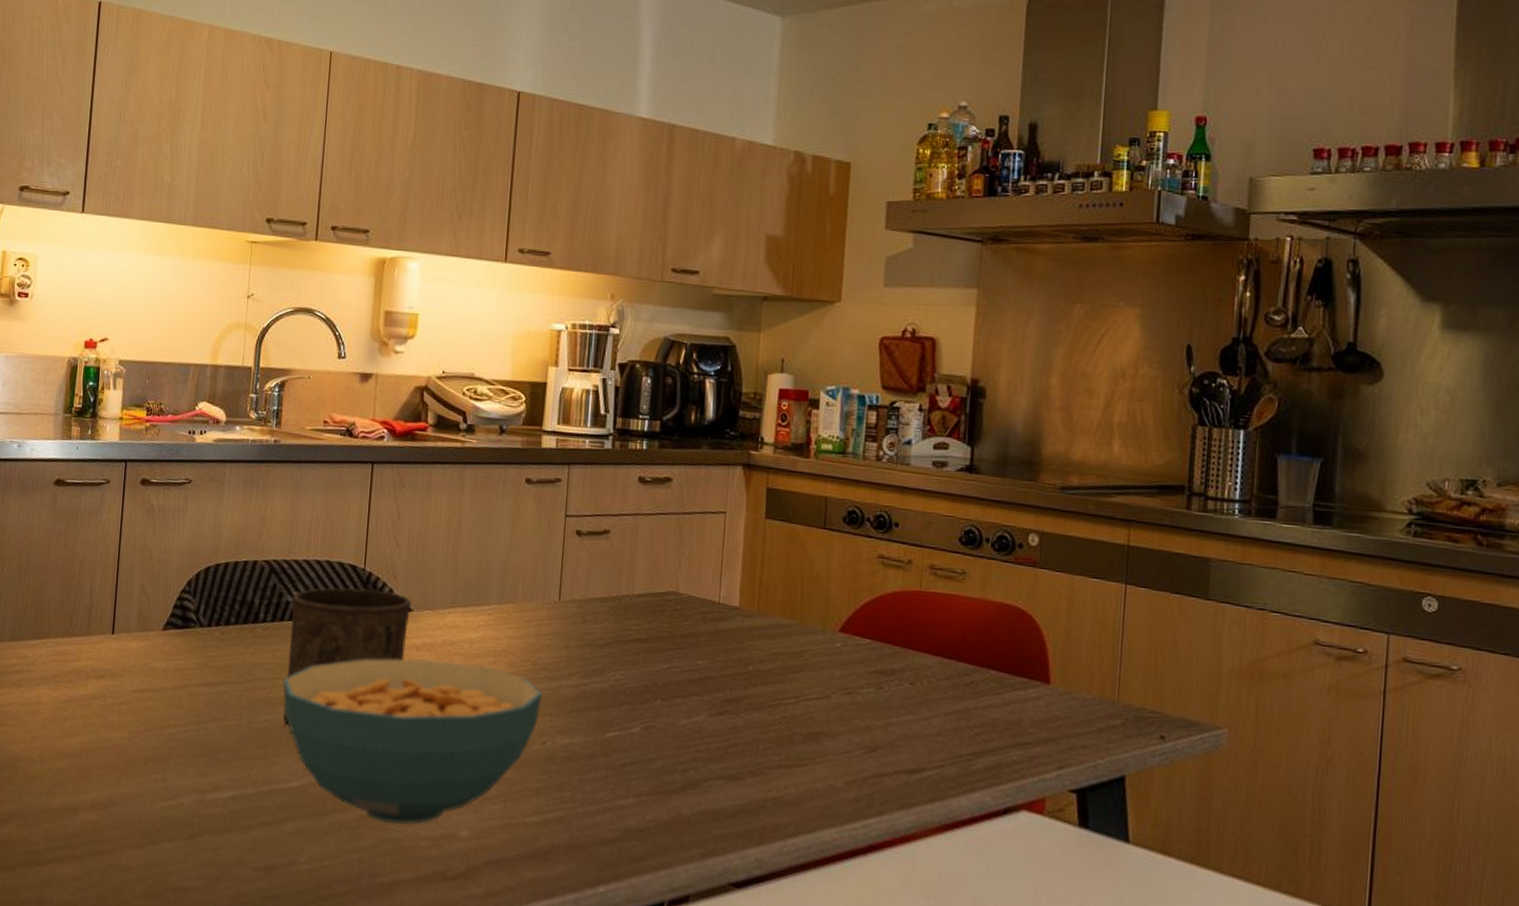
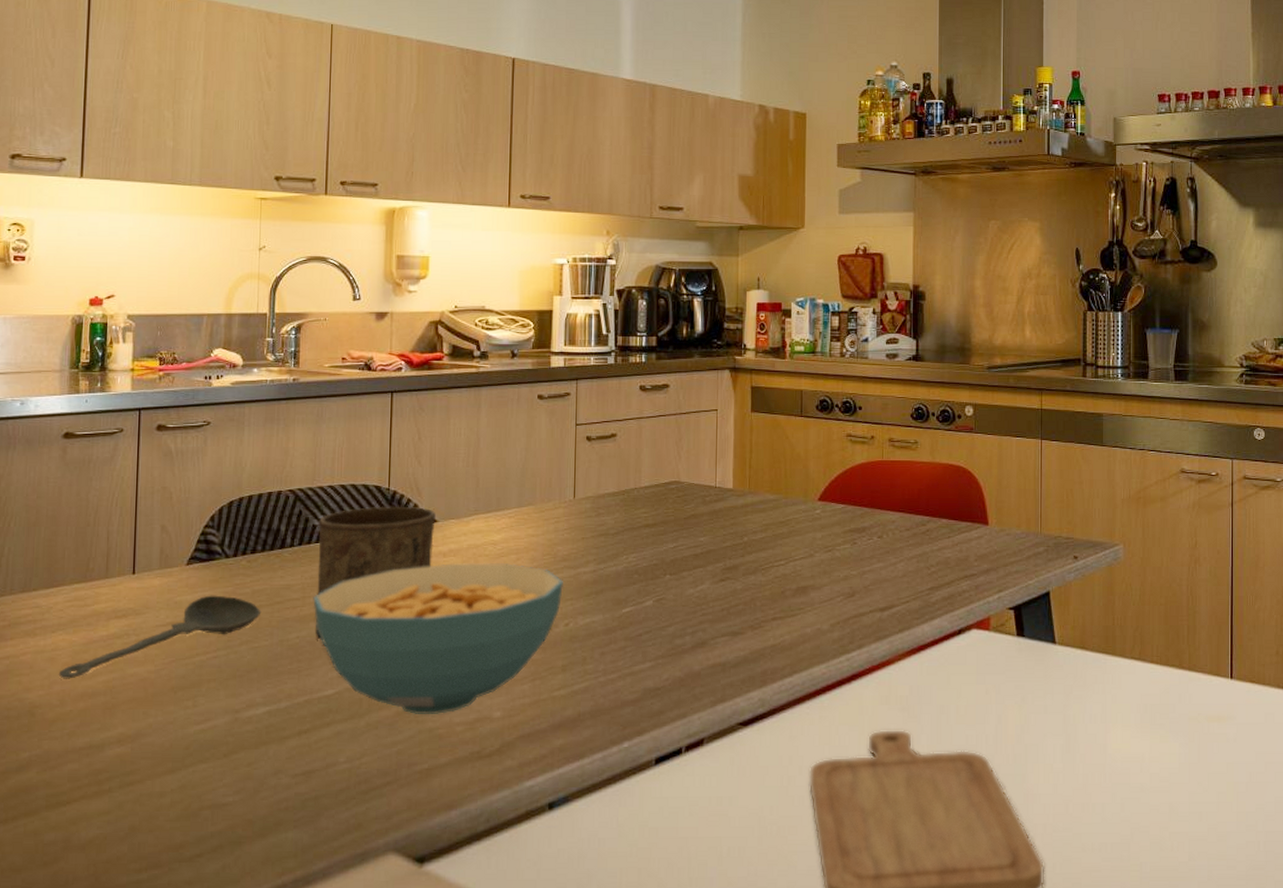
spoon: none [40,664,232,736] -> present [58,595,262,679]

